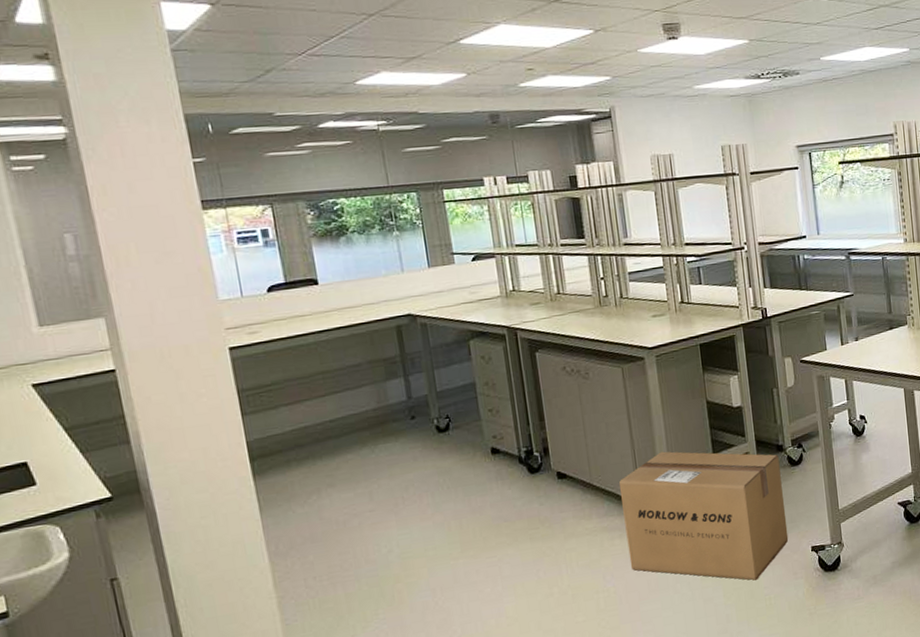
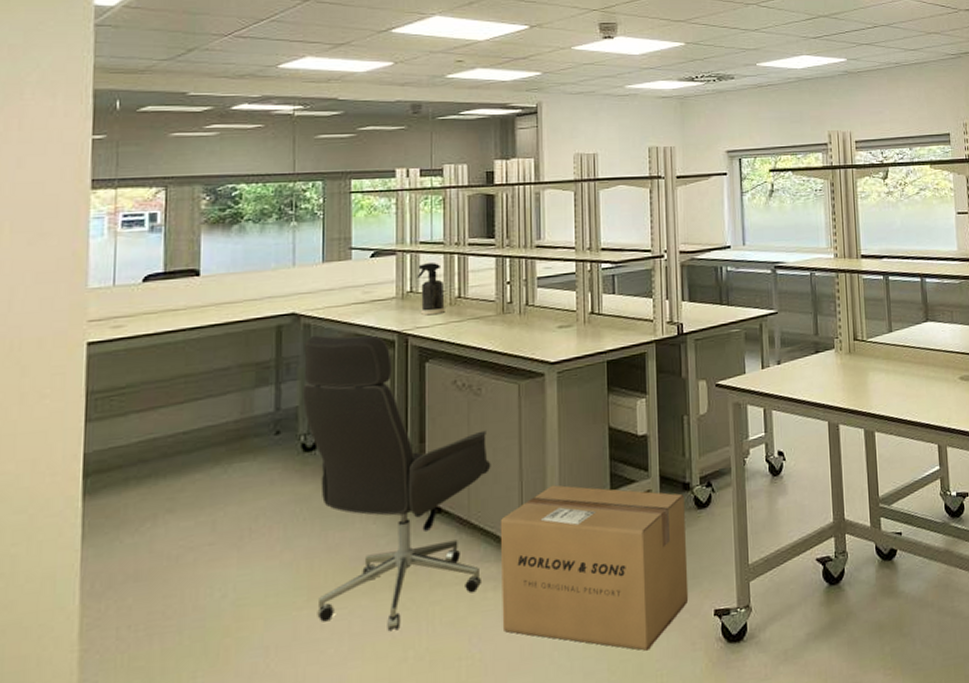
office chair: none [424,330,610,574] -> present [303,335,491,632]
spray bottle: none [517,263,547,311] -> present [416,263,445,316]

